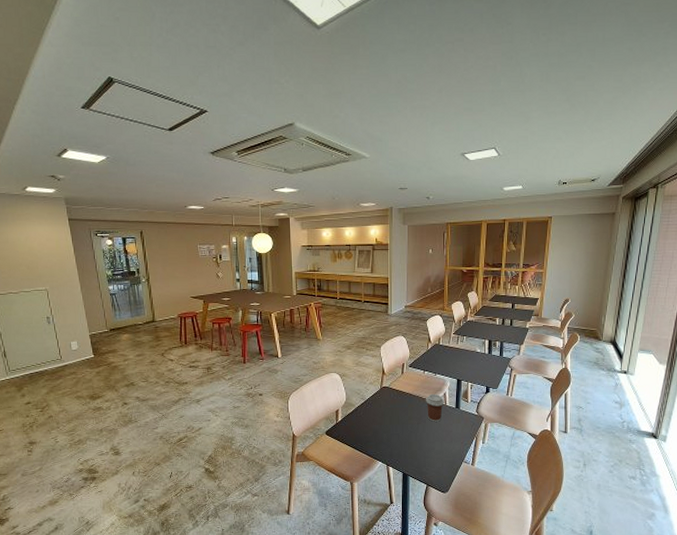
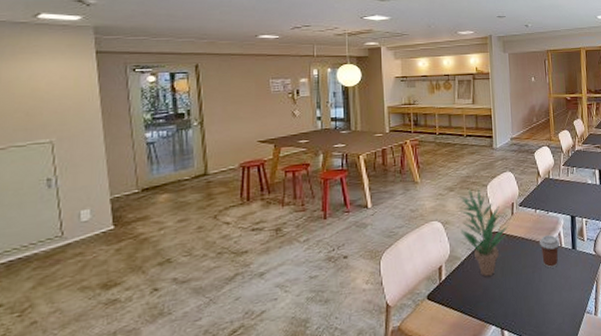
potted plant: none [355,348,398,422] -> present [460,189,508,276]

